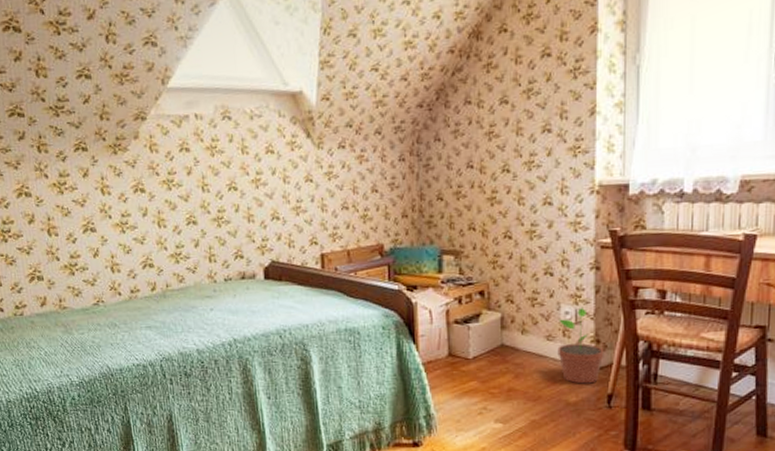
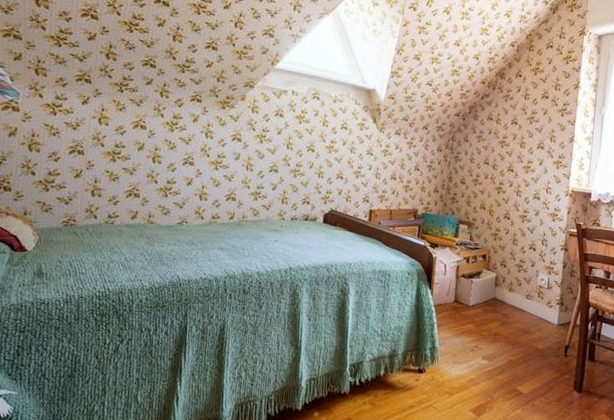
potted plant: present [557,307,604,384] -> none [533,276,566,336]

